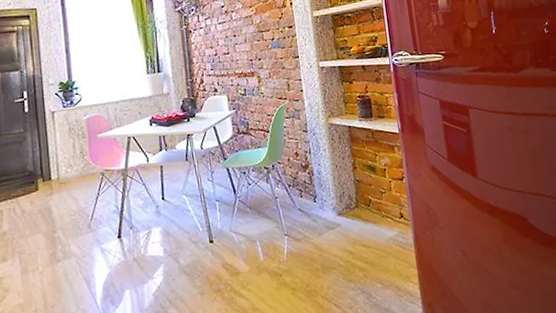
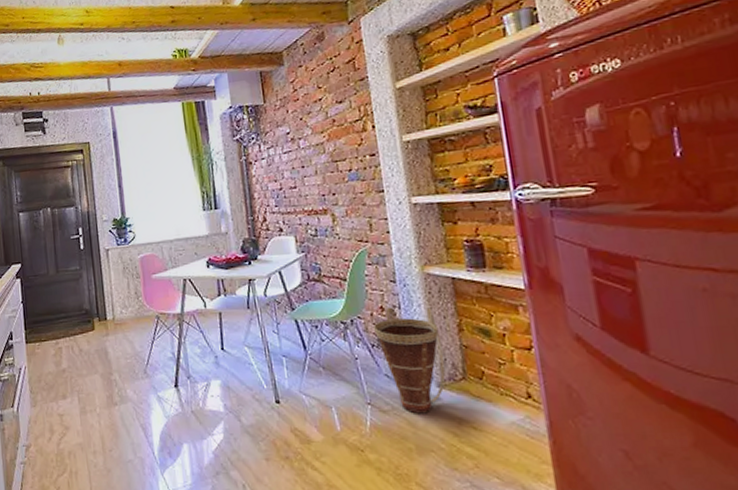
basket: none [290,151,344,239] -> present [374,307,446,414]

